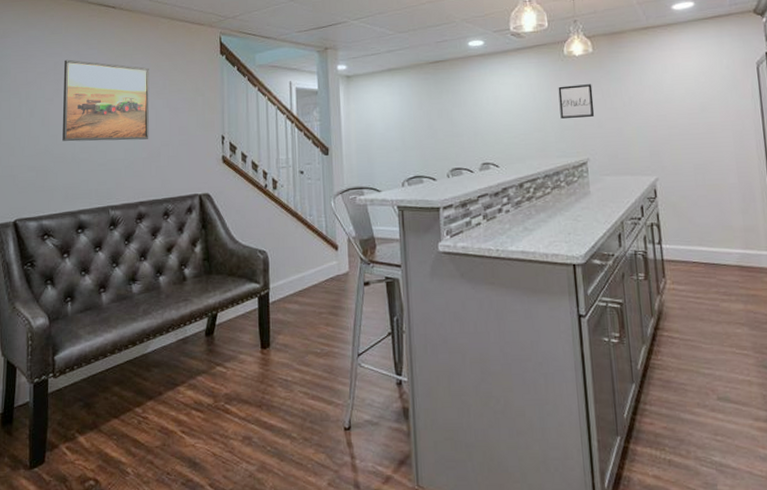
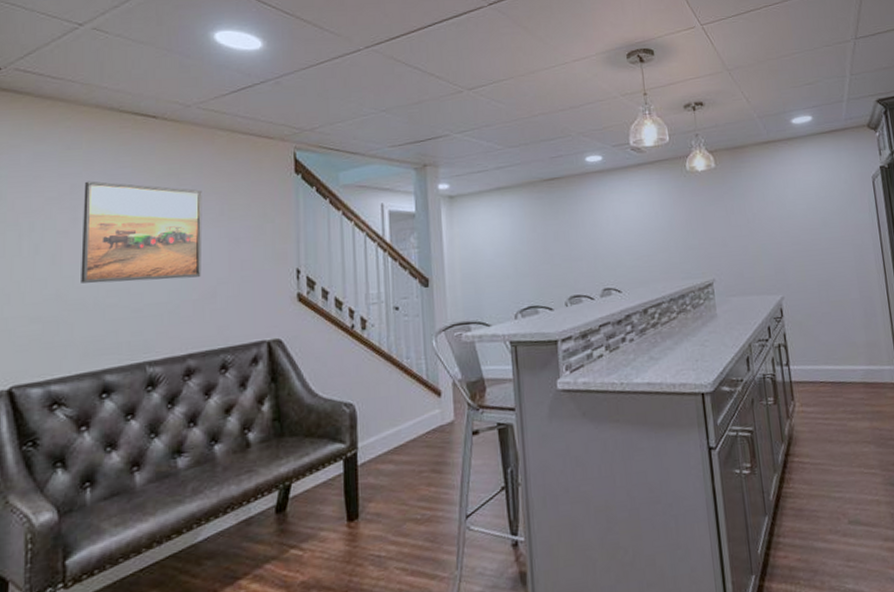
wall art: present [558,84,595,118] -> none [681,201,719,238]

